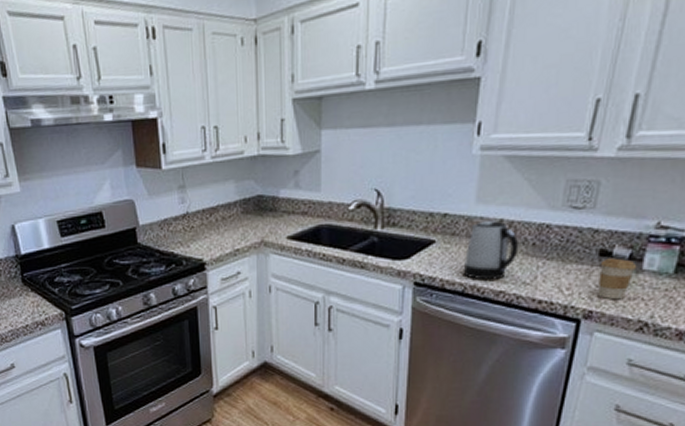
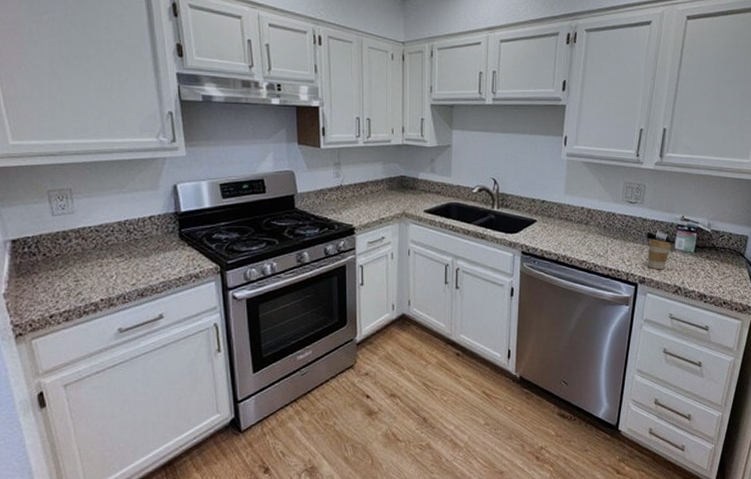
kettle: present [462,220,519,280] -> none [556,208,595,252]

